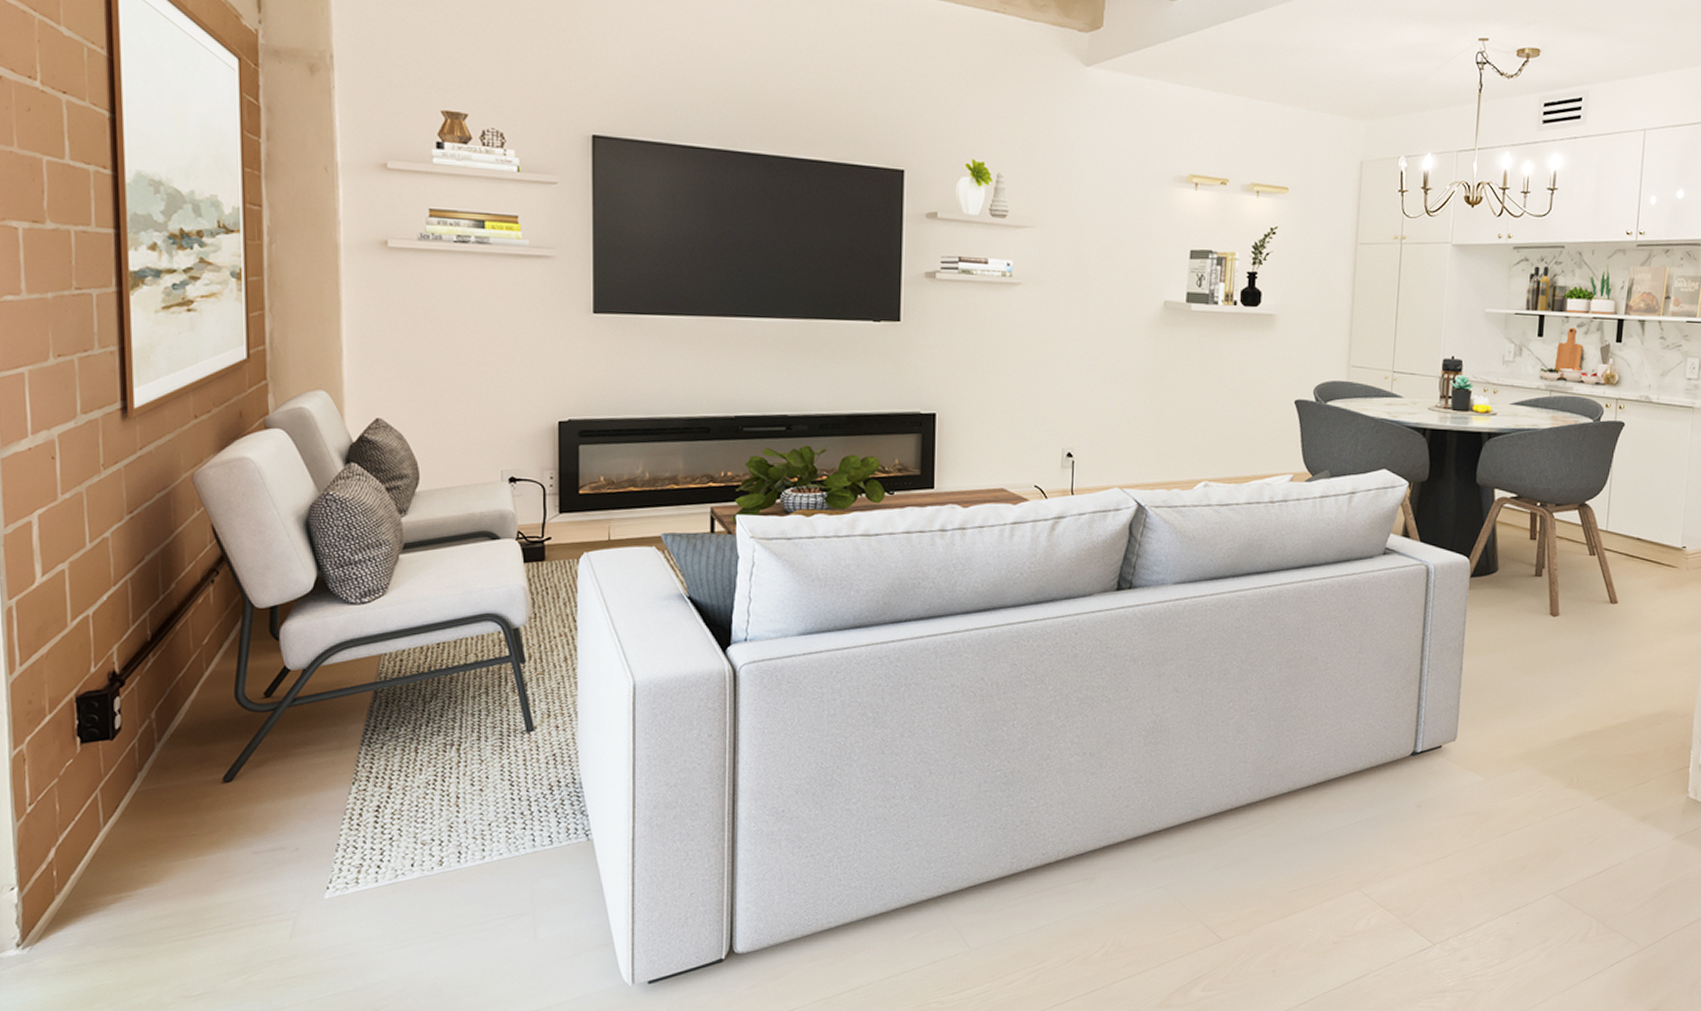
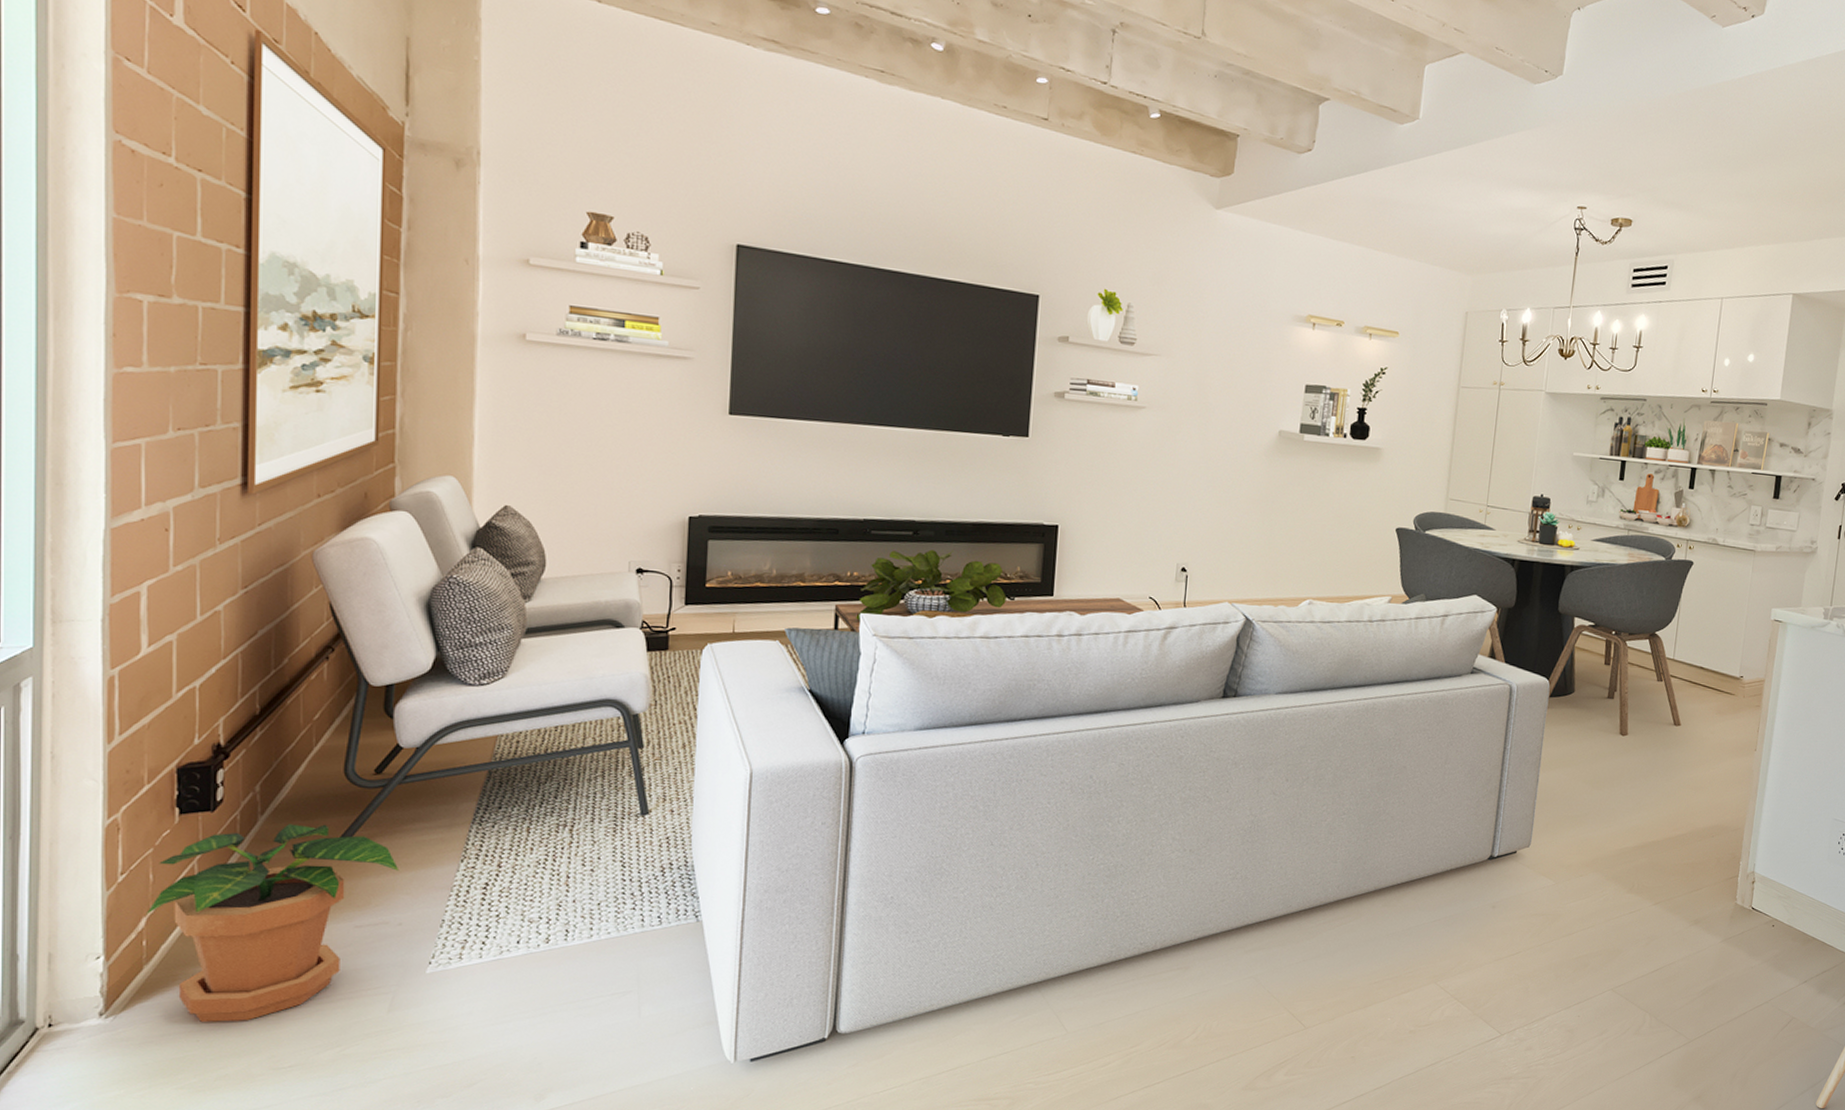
potted plant: none [55,750,294,951] -> present [146,824,400,1022]

